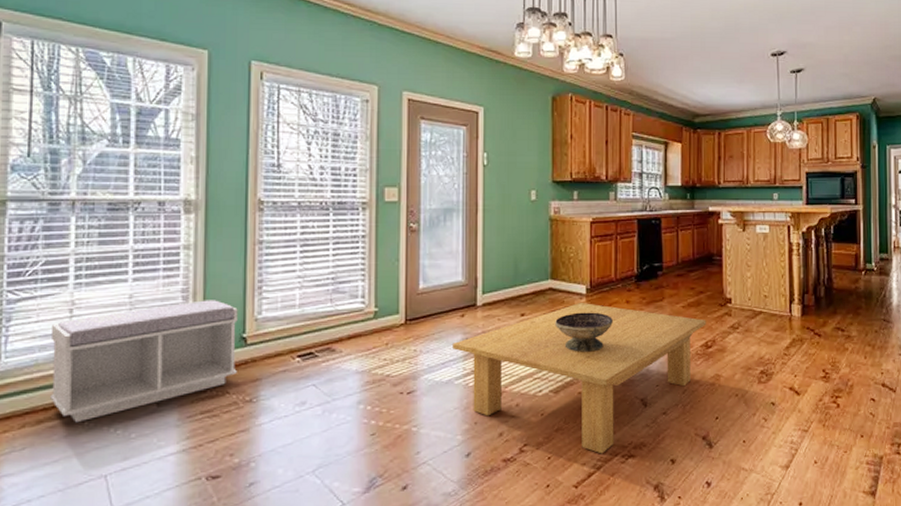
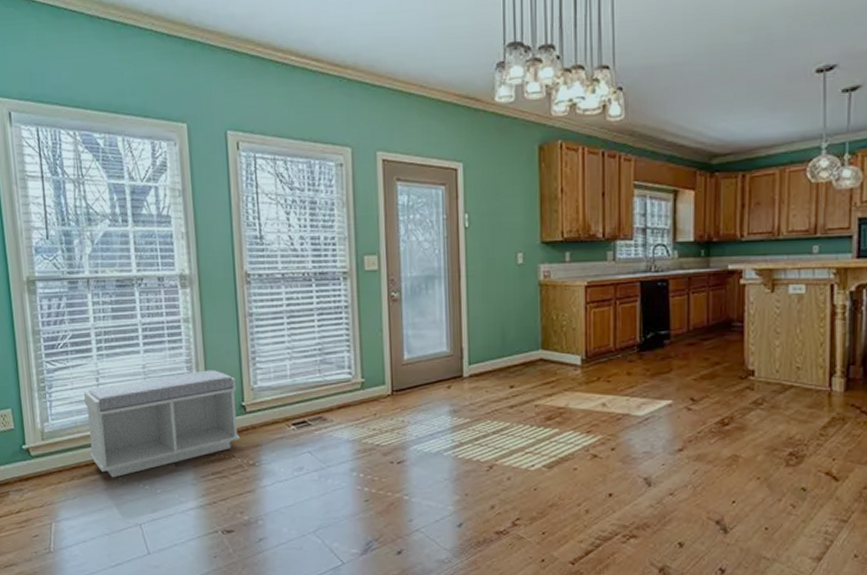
coffee table: present [453,303,706,454] -> none [440,375,723,533]
decorative bowl: present [555,312,613,352] -> none [547,384,612,427]

